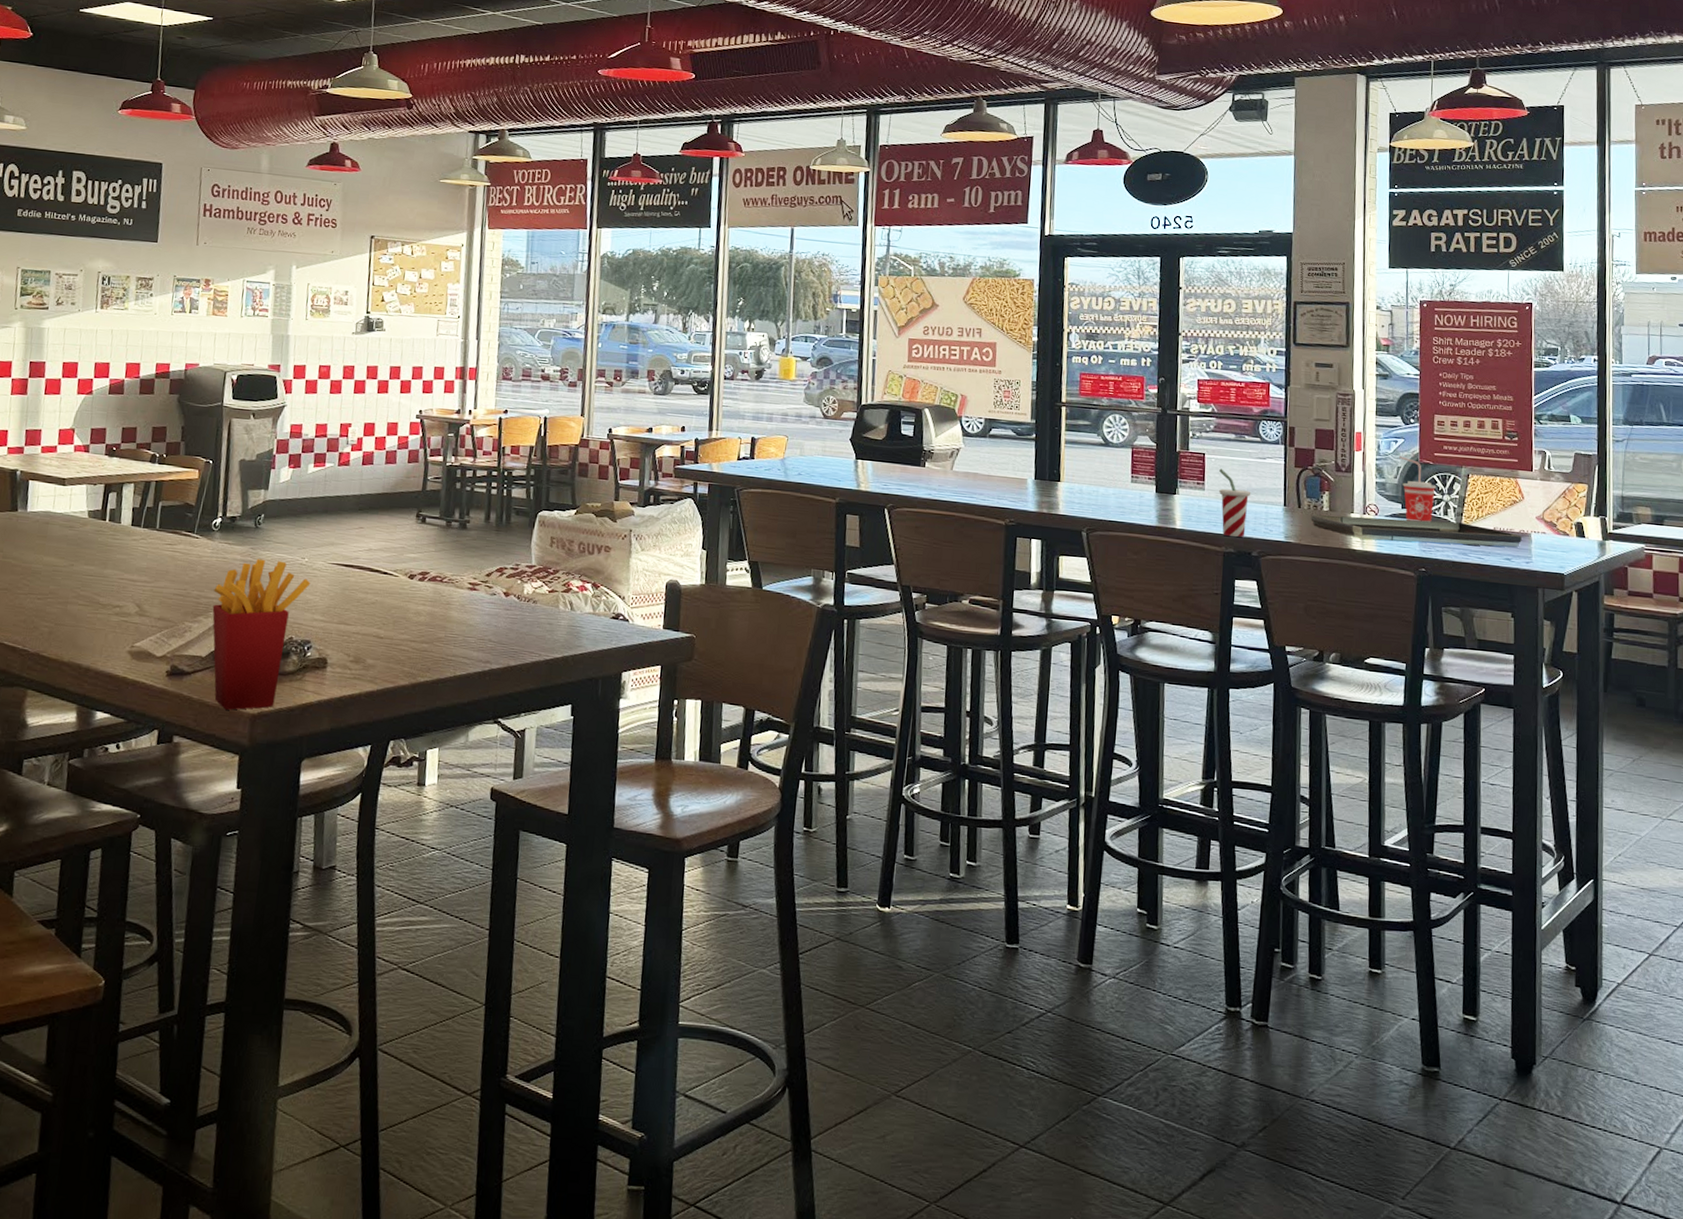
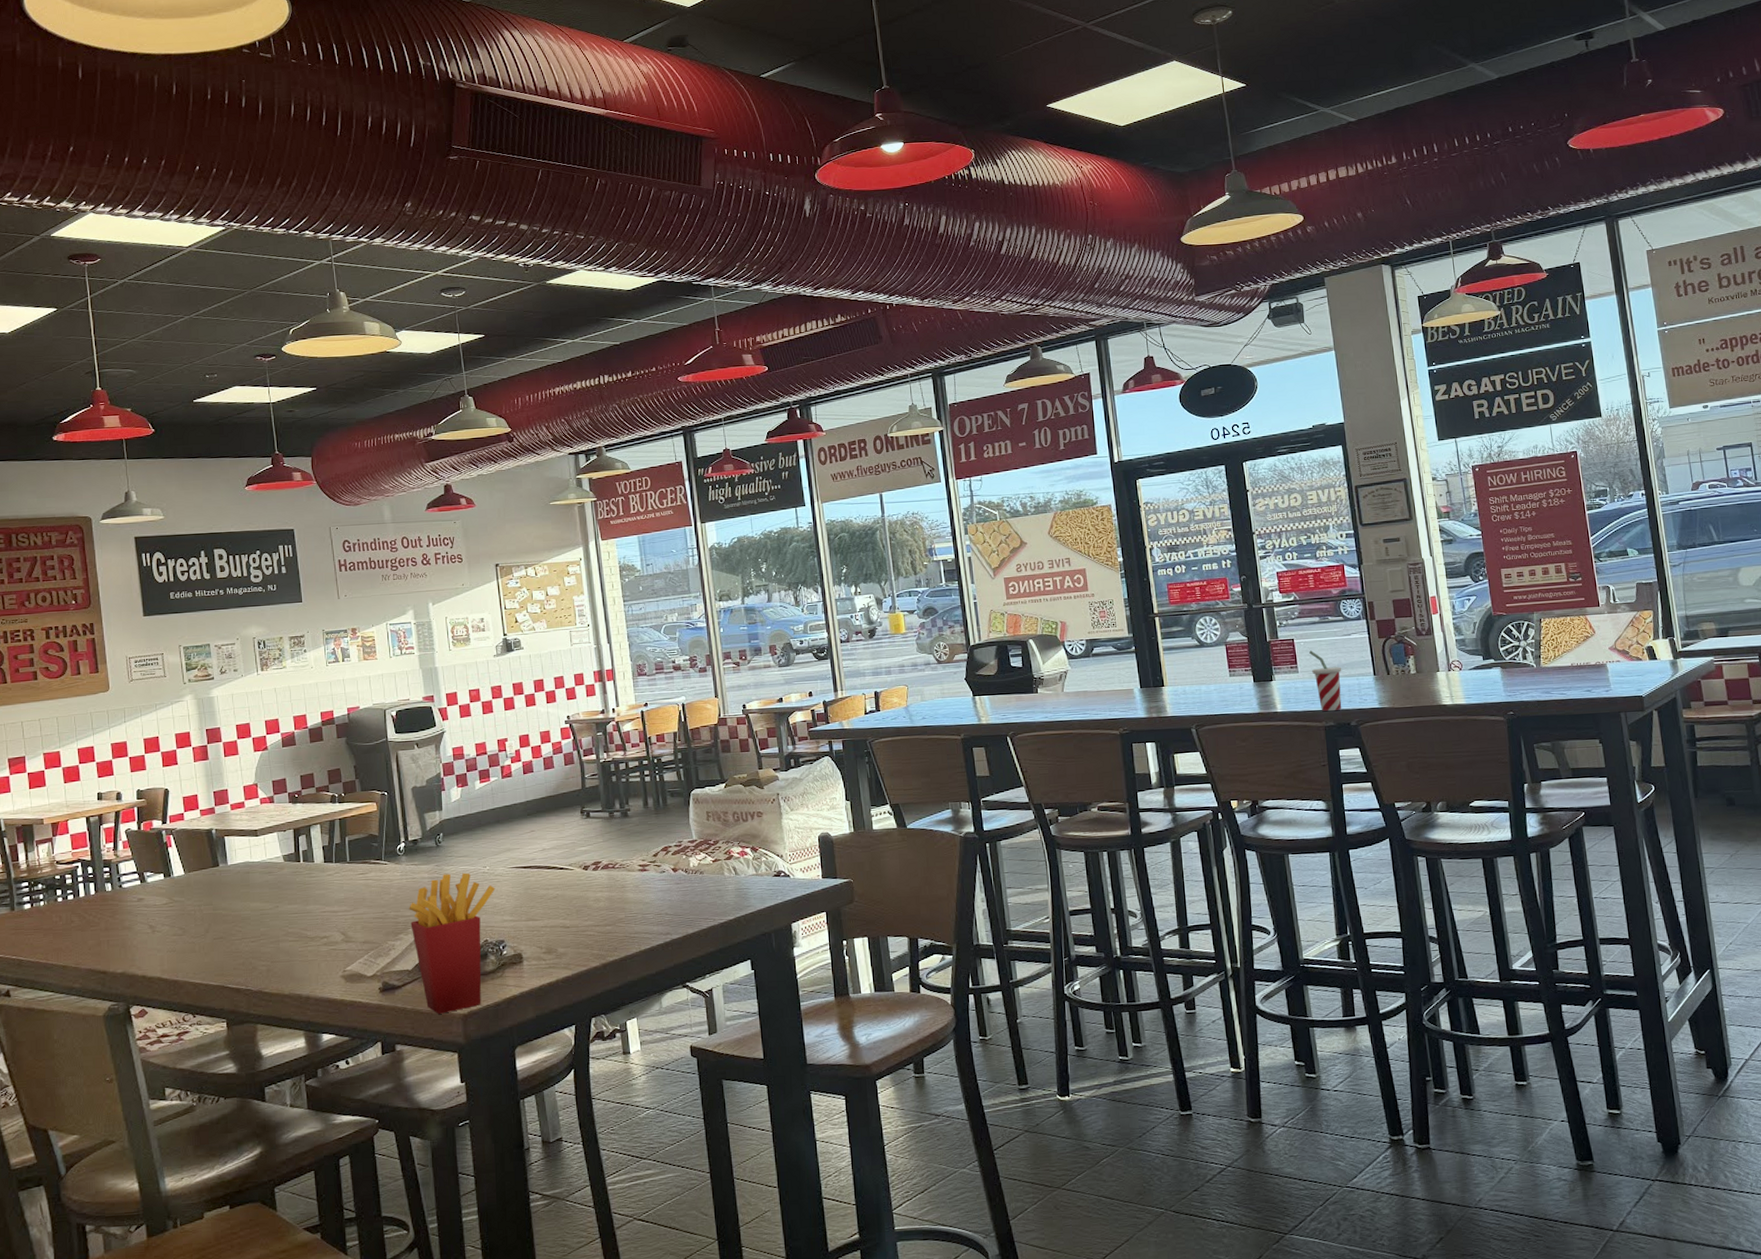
tray: present [1311,514,1522,548] -> none [1400,664,1599,694]
beverage cup: present [1398,456,1437,522] -> none [1473,612,1513,671]

